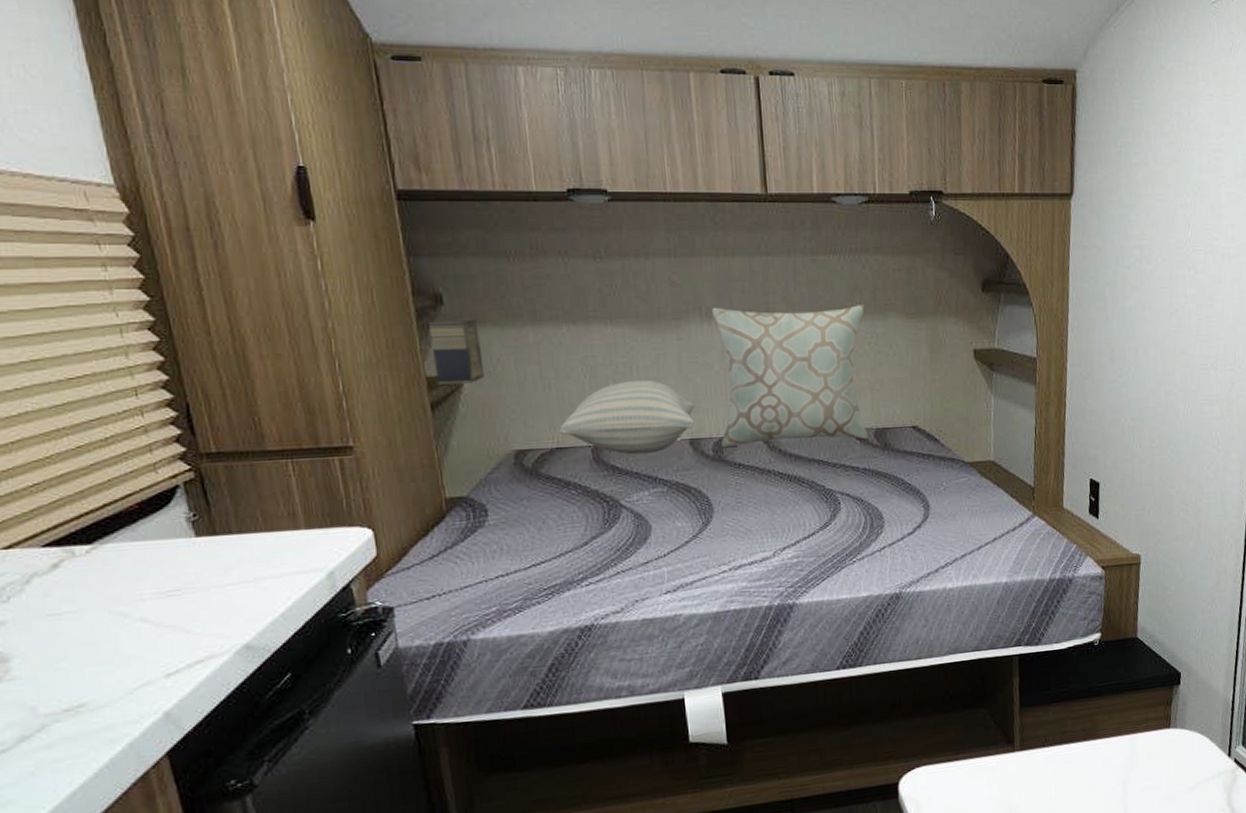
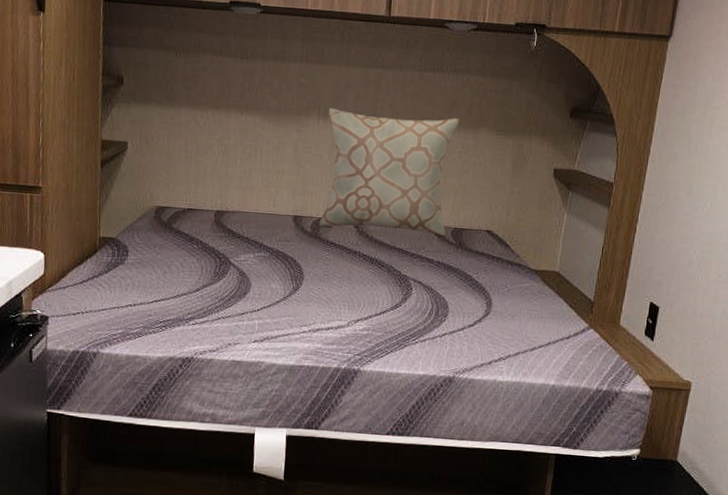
decorative box: present [429,318,485,385] -> none [109,96,146,149]
pillow: present [558,379,695,455] -> none [192,161,303,224]

